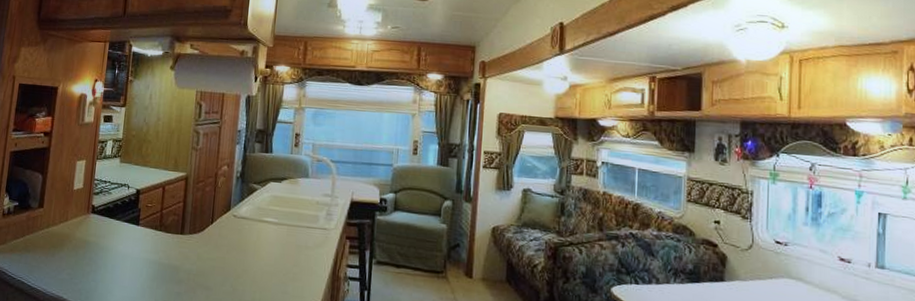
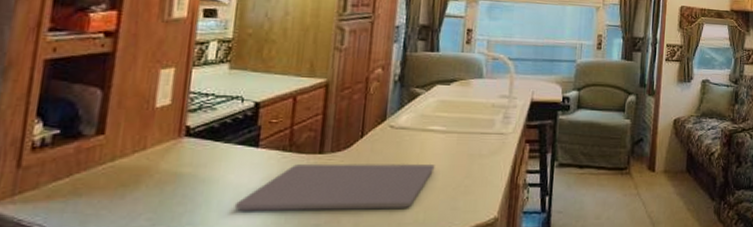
cutting board: none [122,242,269,287] -> present [234,163,435,211]

